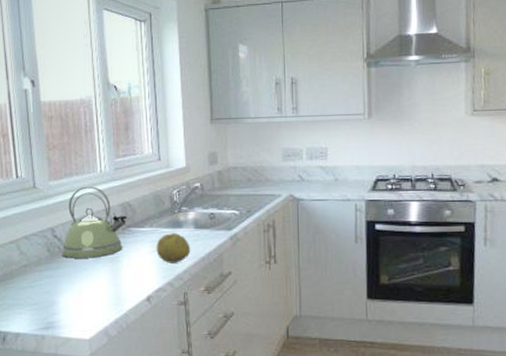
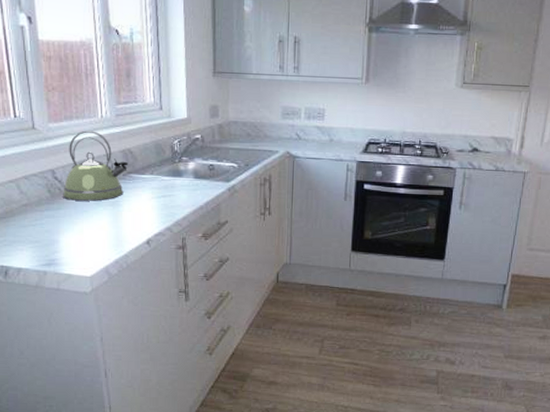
fruit: present [156,233,191,263] -> none [156,181,190,210]

